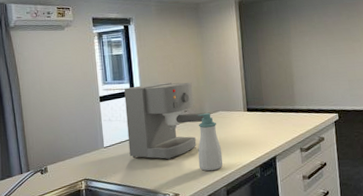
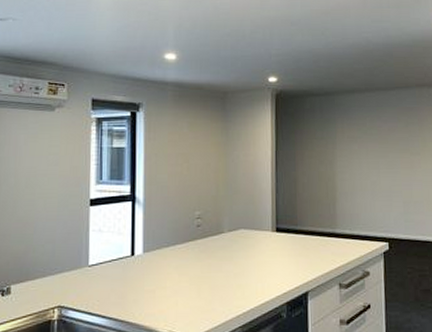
coffee maker: present [124,82,210,160] -> none [121,187,229,288]
soap bottle: present [198,112,223,171] -> none [209,229,241,306]

